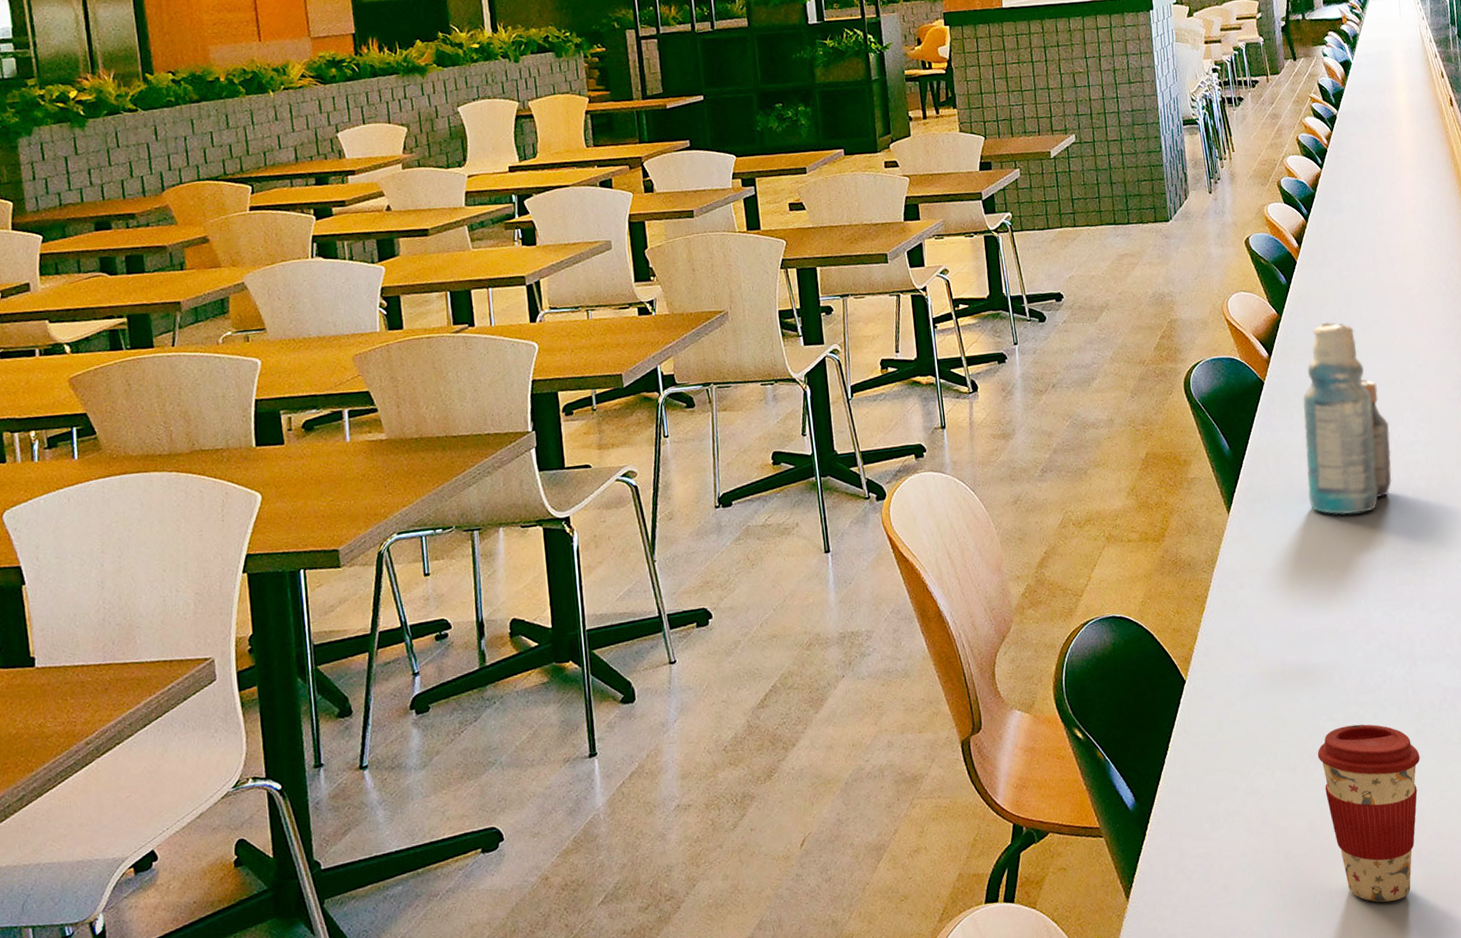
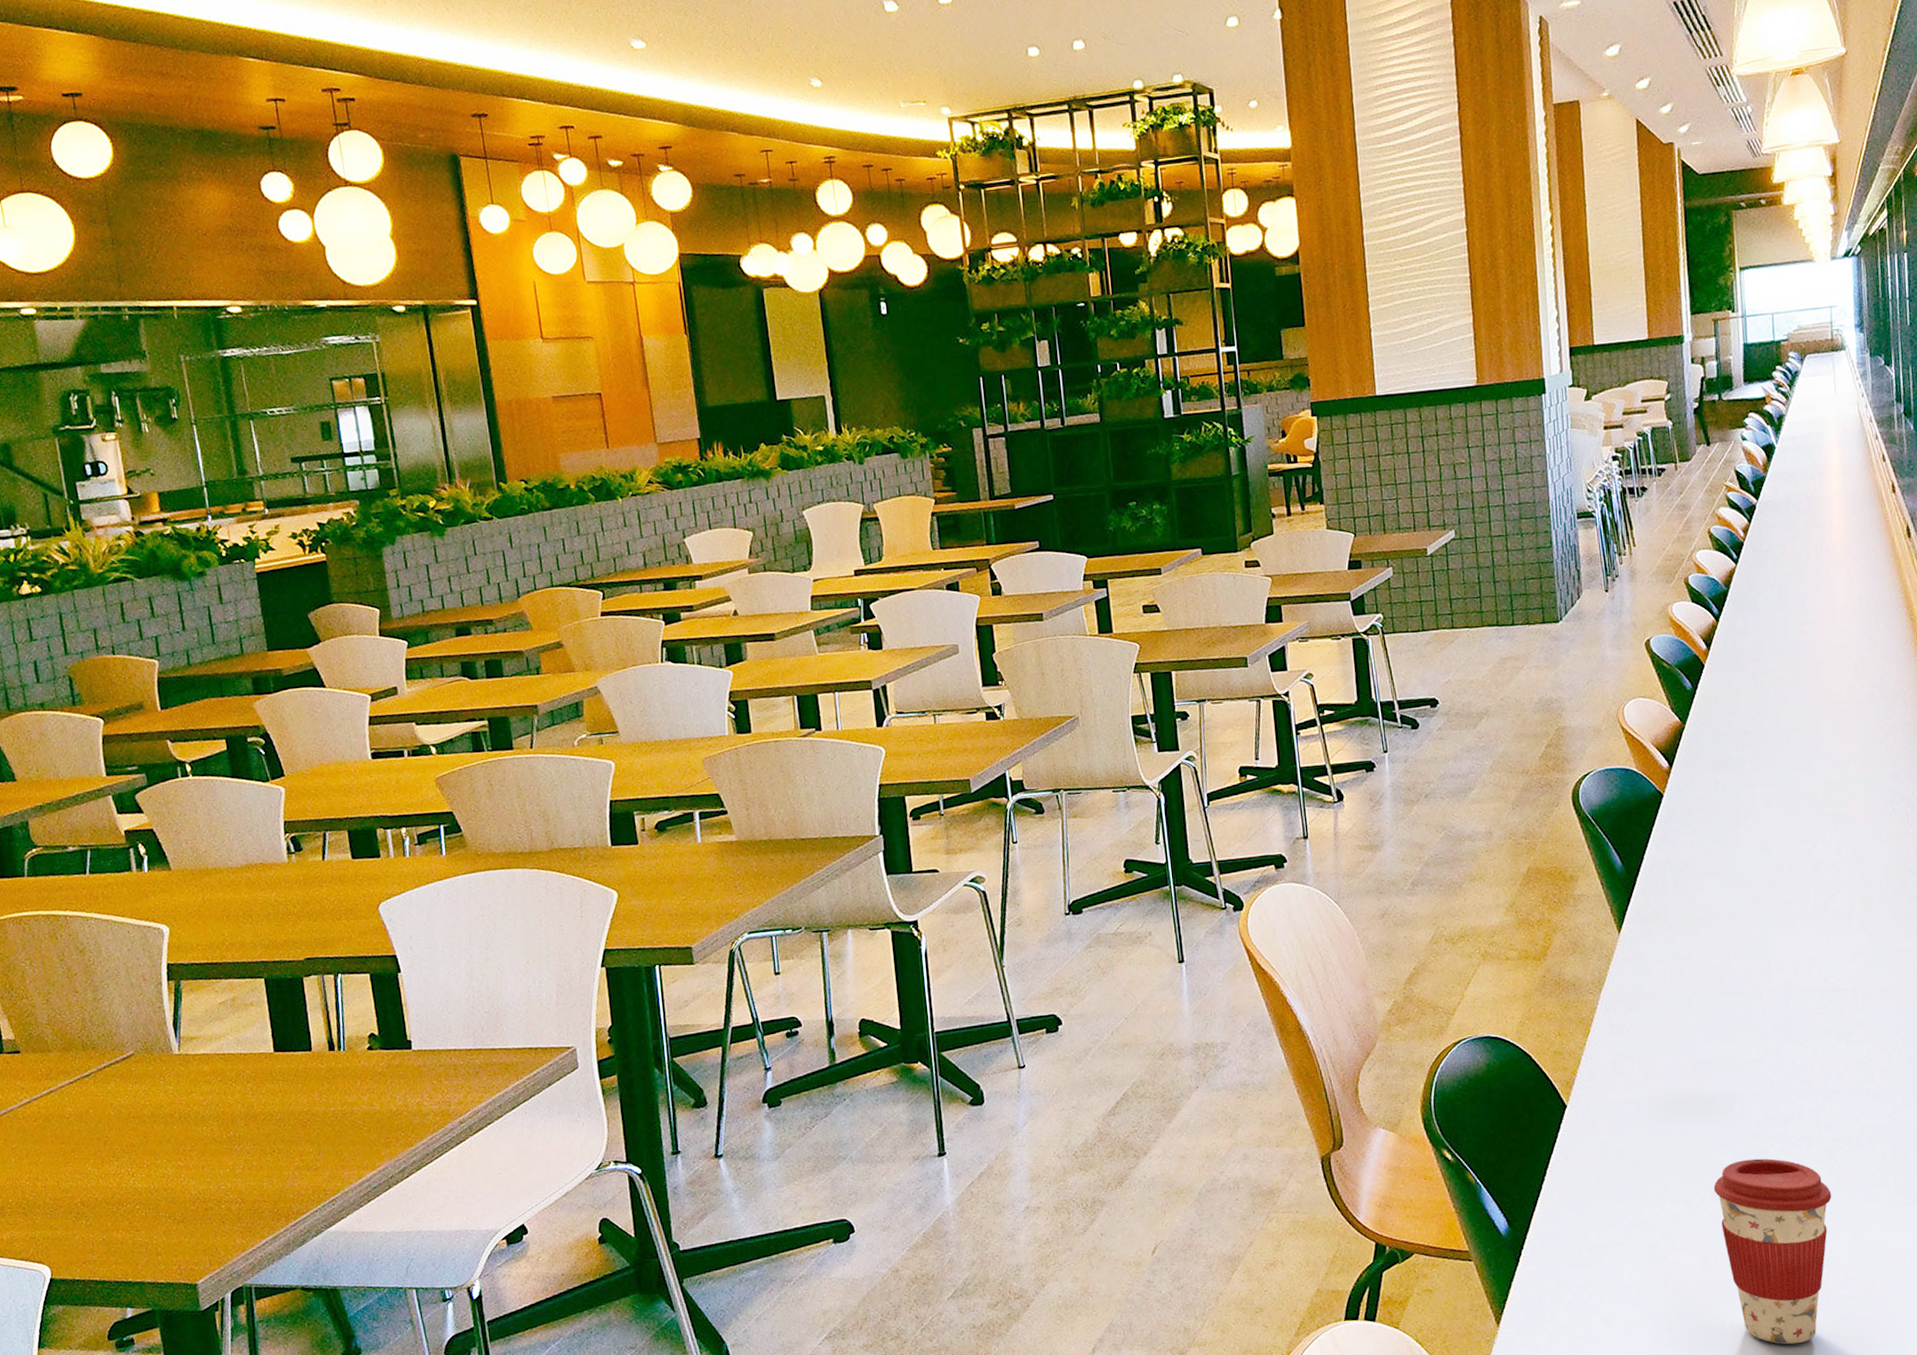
bottle: present [1302,322,1392,515] -> none [1707,730,1809,938]

